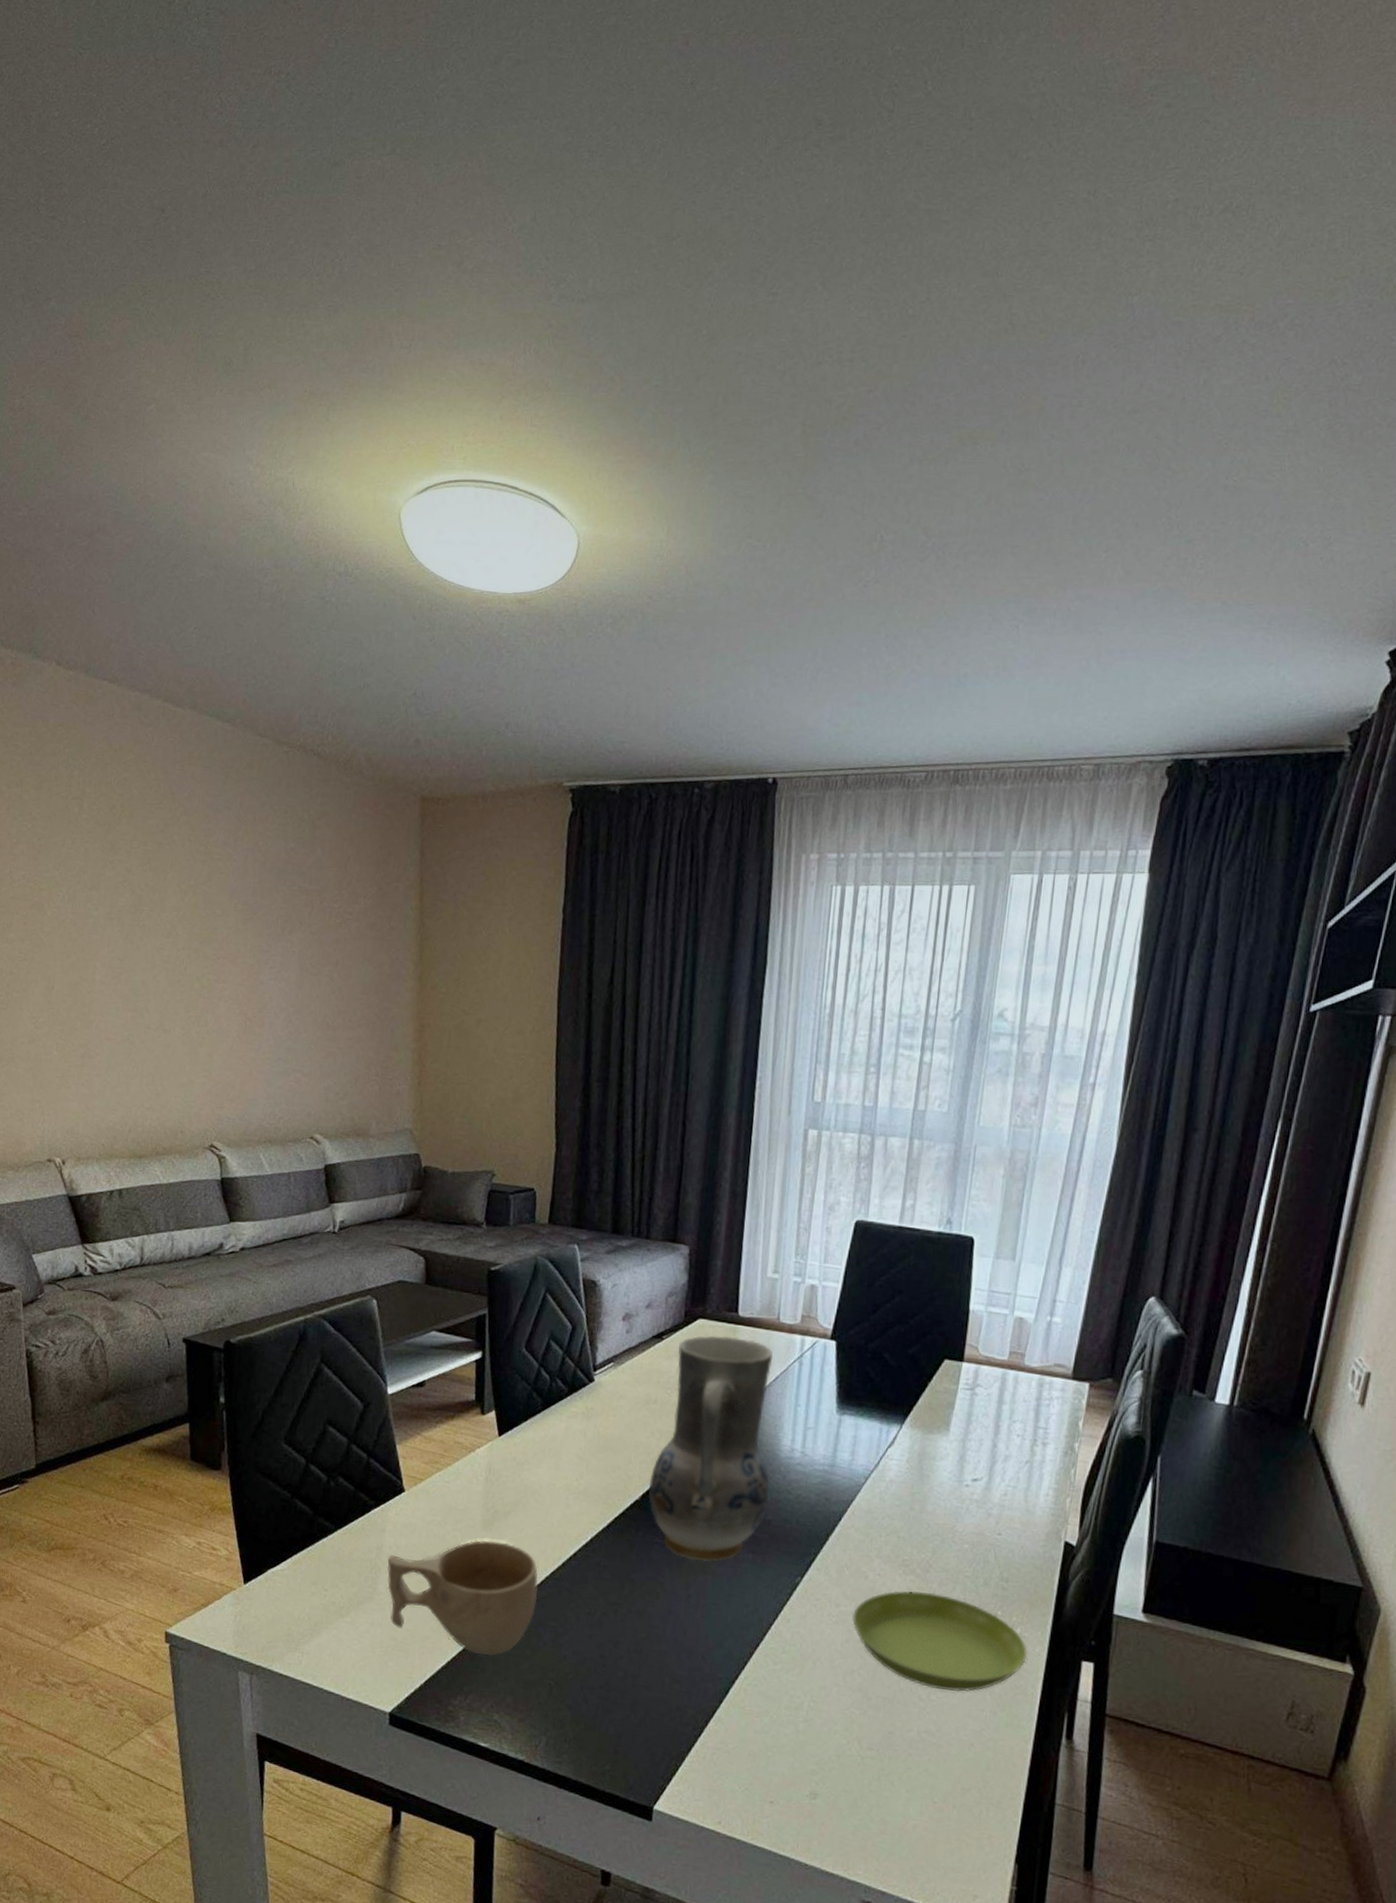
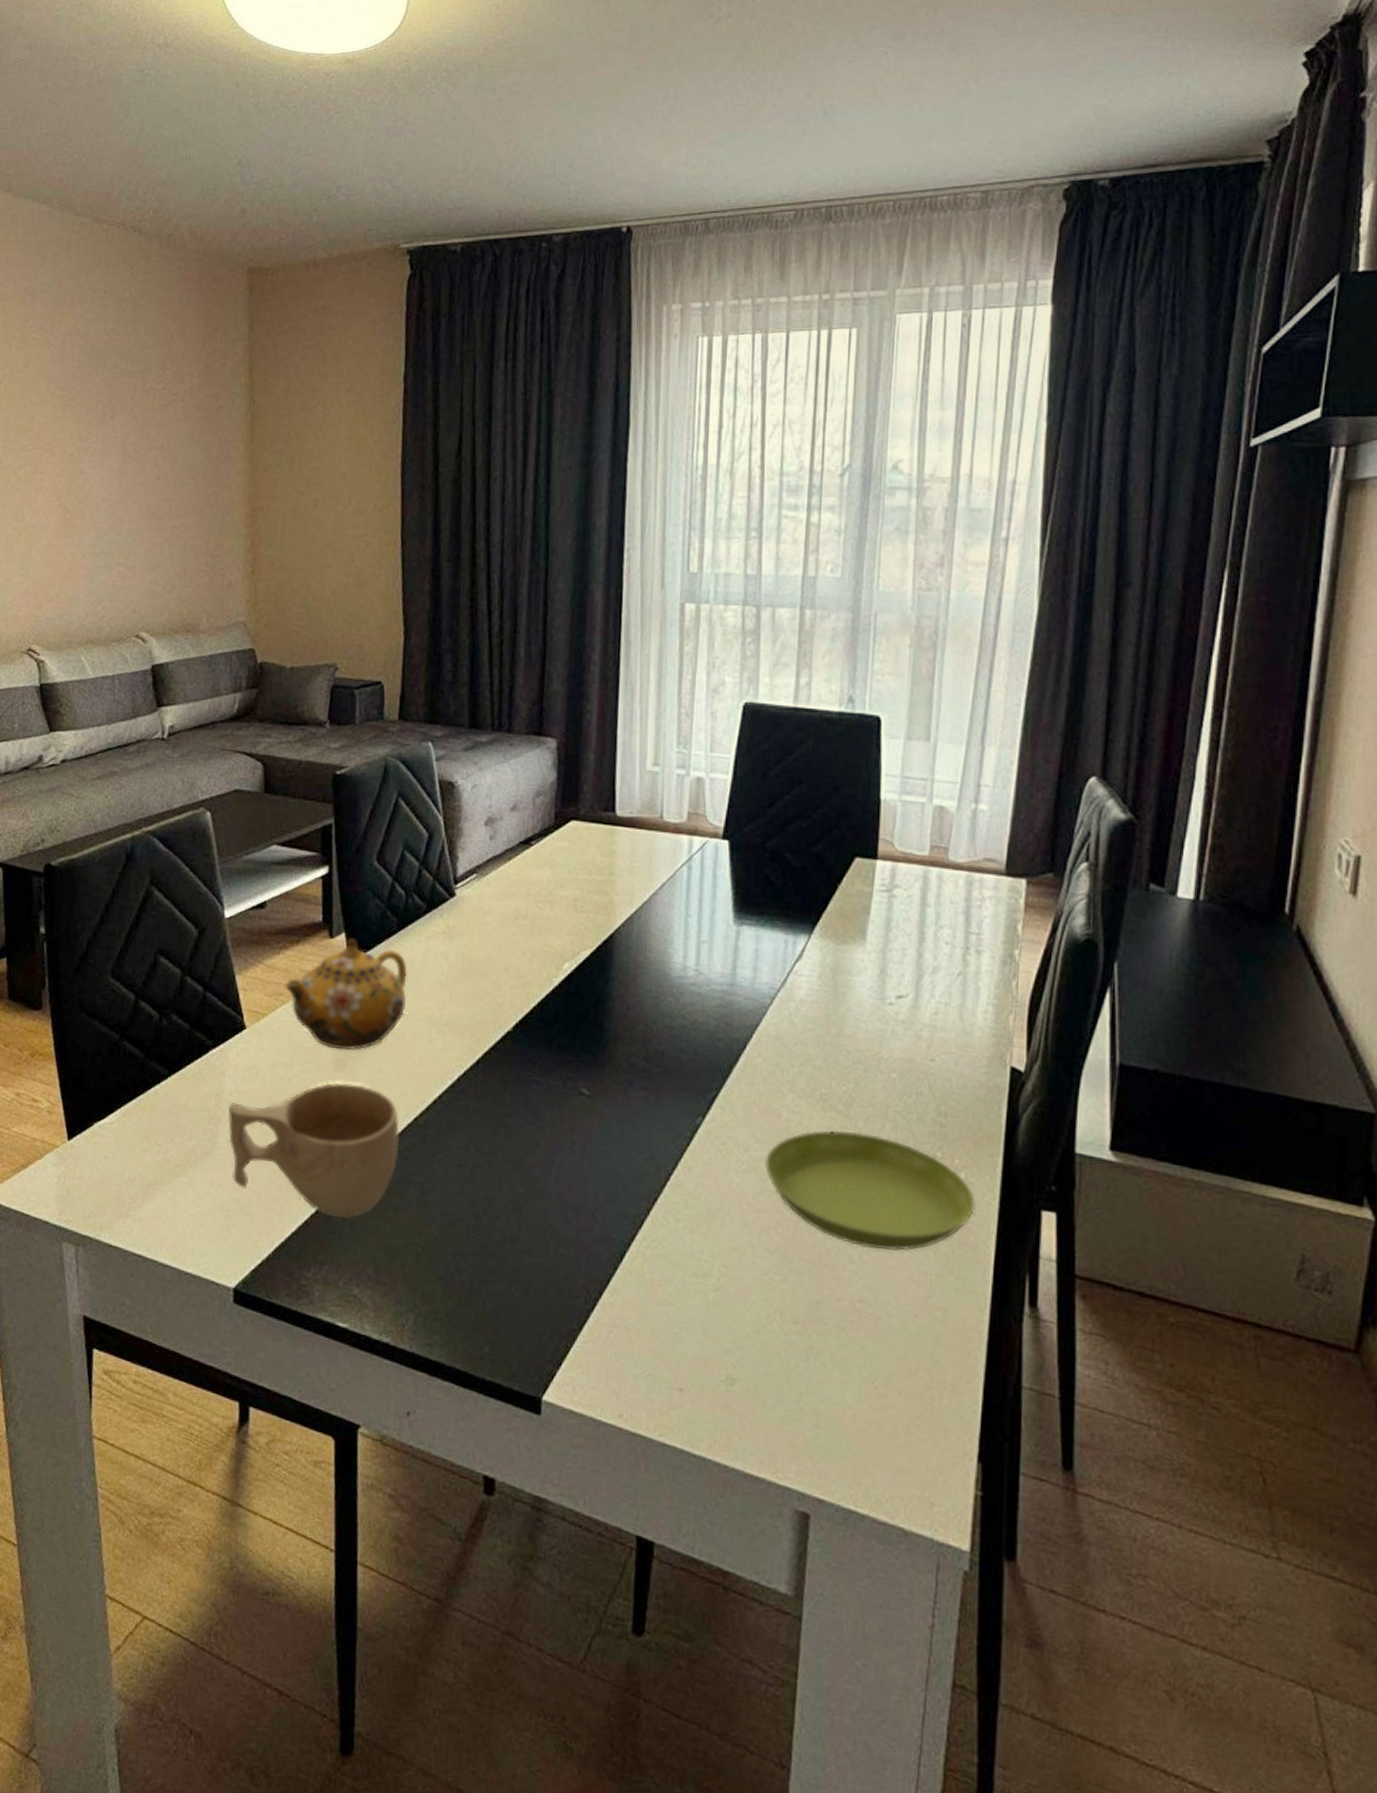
teapot: none [440,1416,550,1513] -> present [285,938,408,1051]
vase: present [648,1335,773,1561] -> none [521,838,661,1101]

